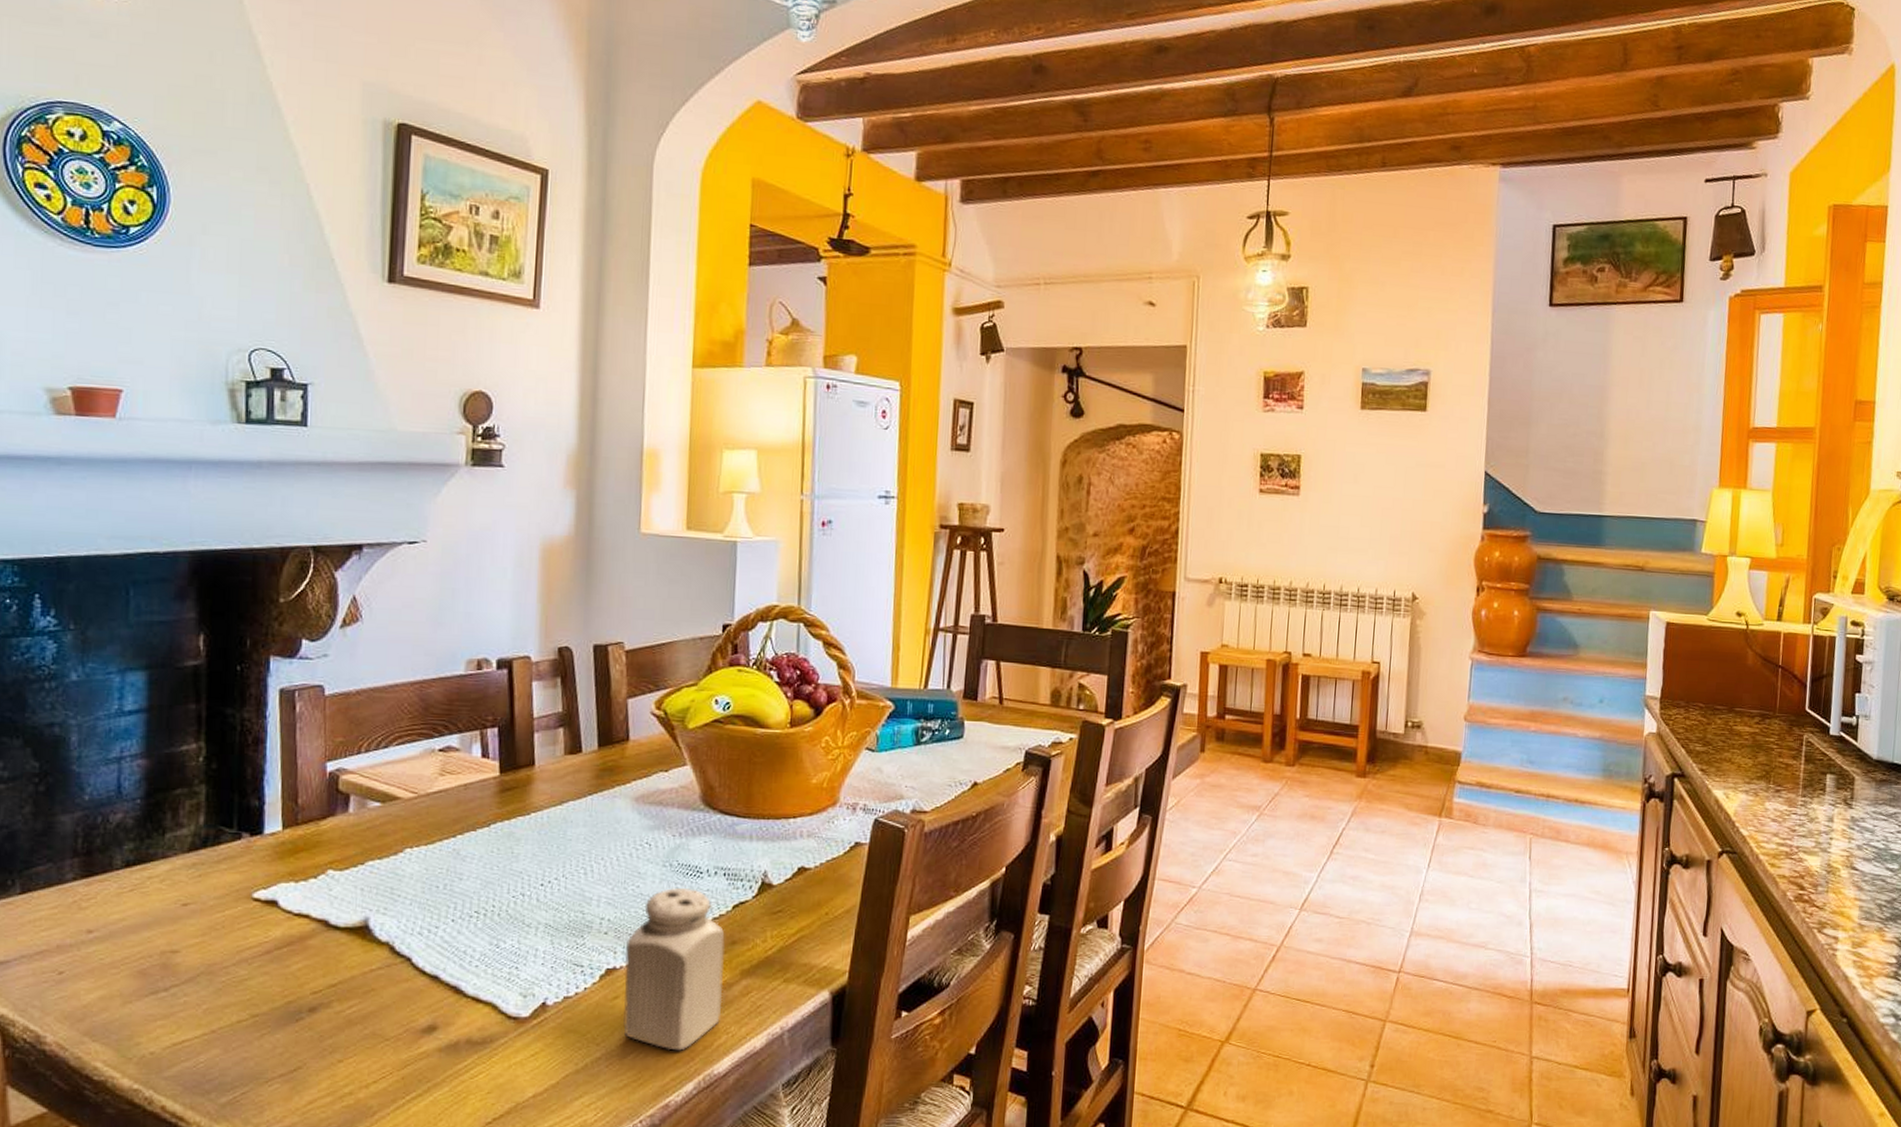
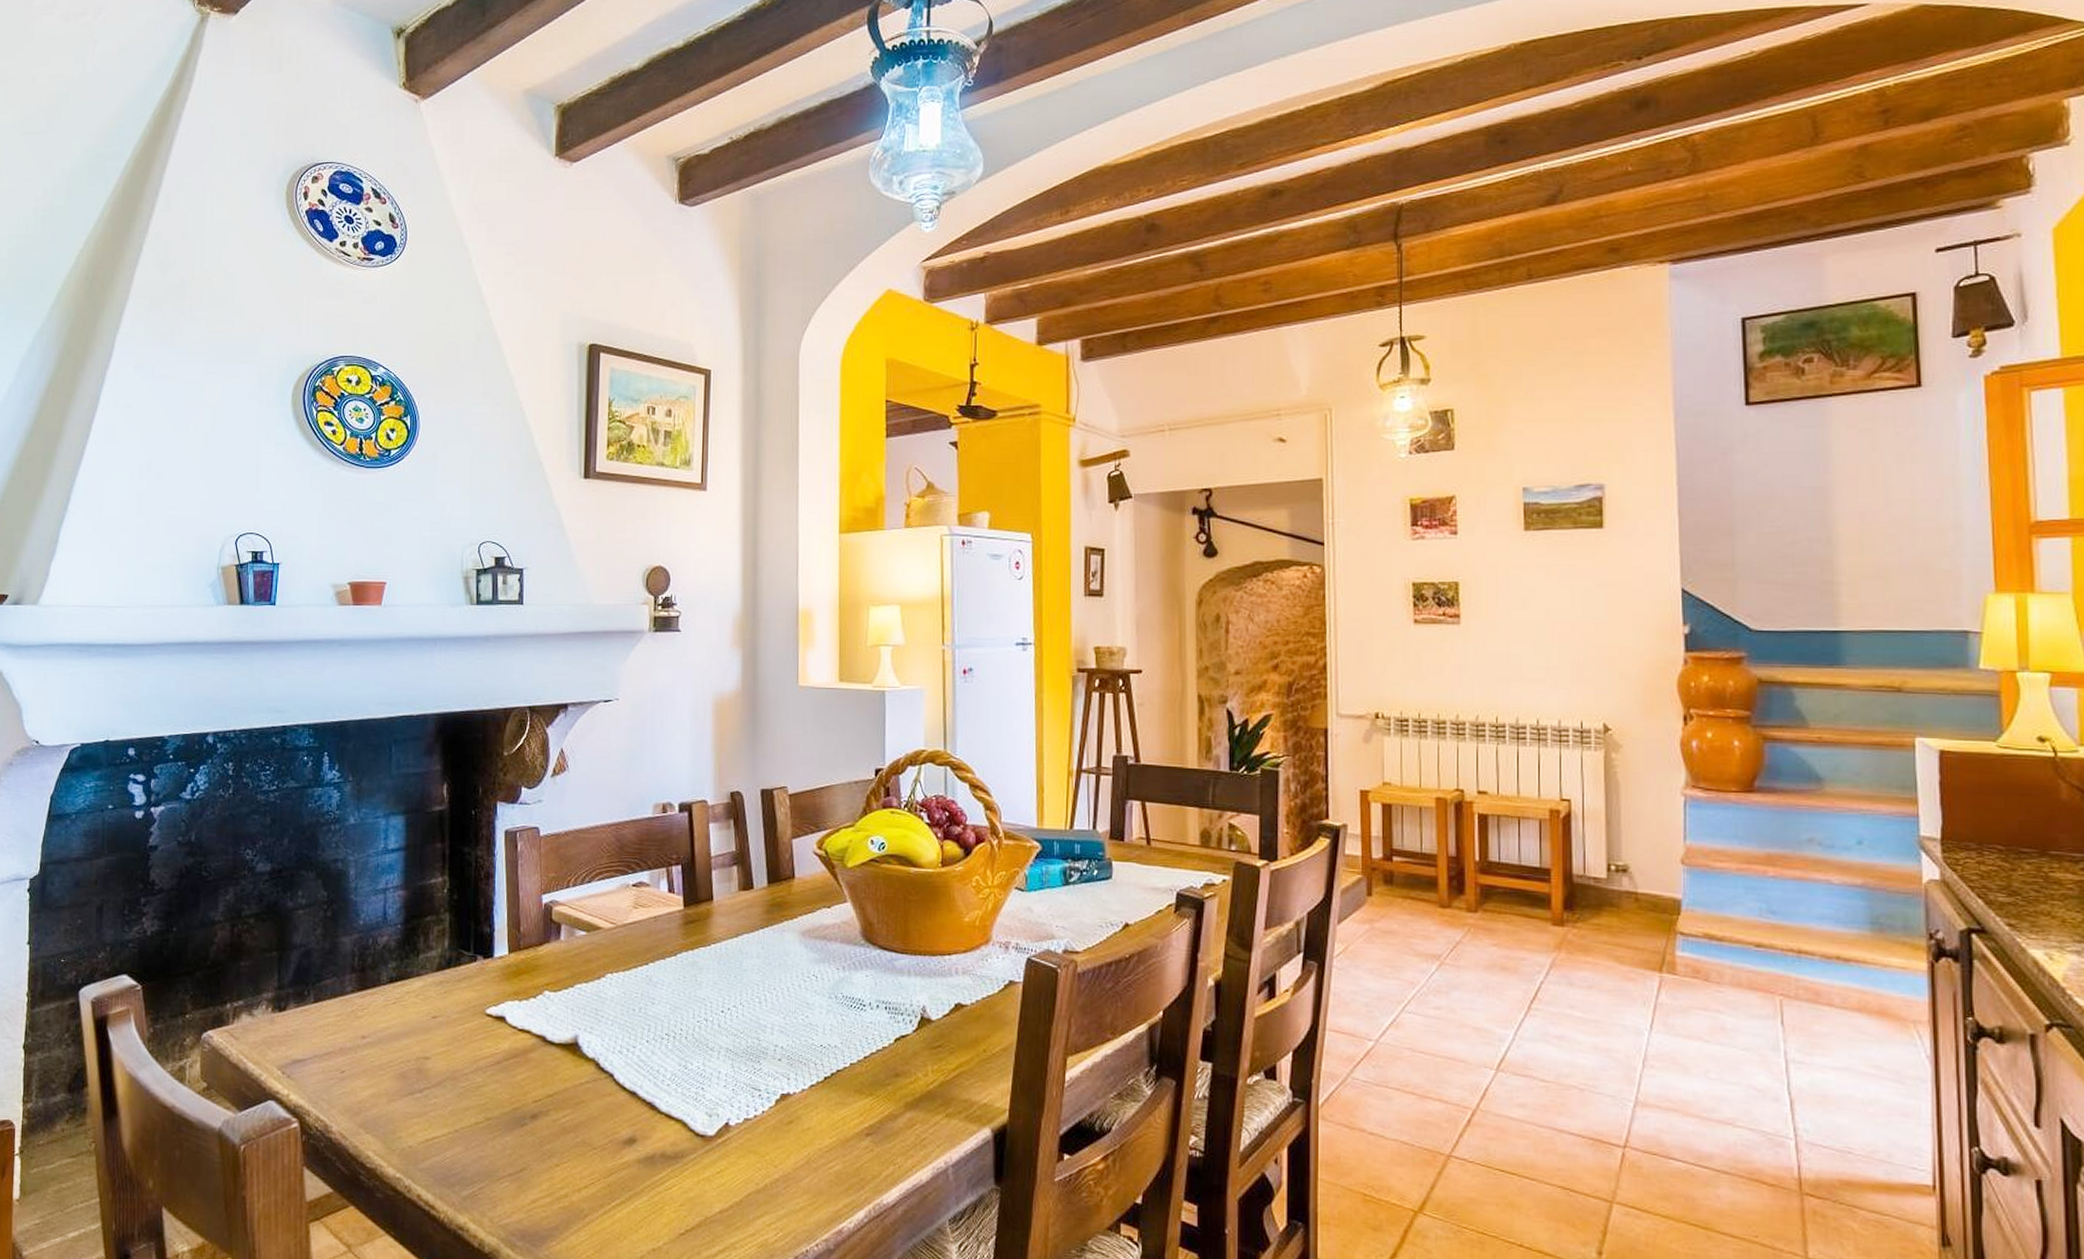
salt shaker: present [623,888,725,1051] -> none [797,1019,889,1178]

